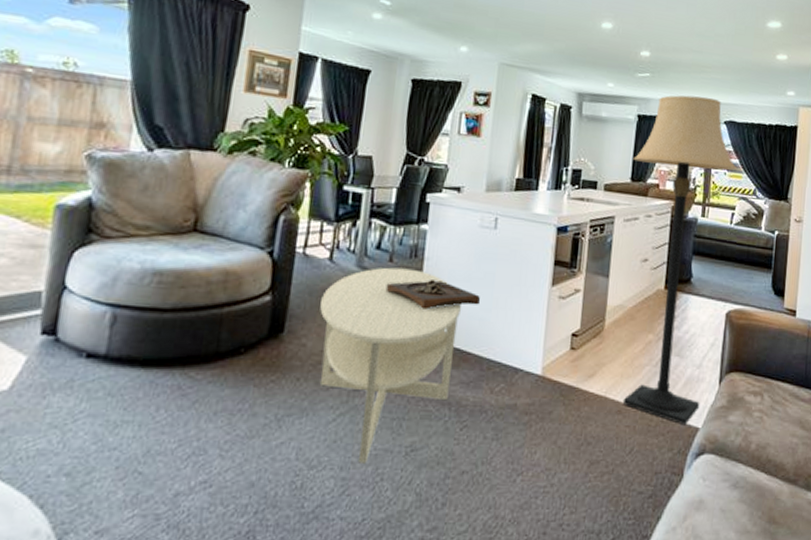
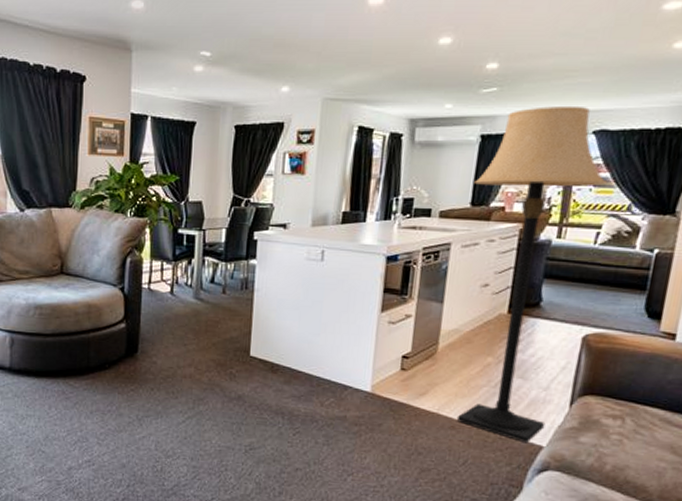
coffee table: present [320,267,461,463] -> none [166,298,290,457]
wooden tray: present [385,278,481,310] -> none [220,307,309,334]

